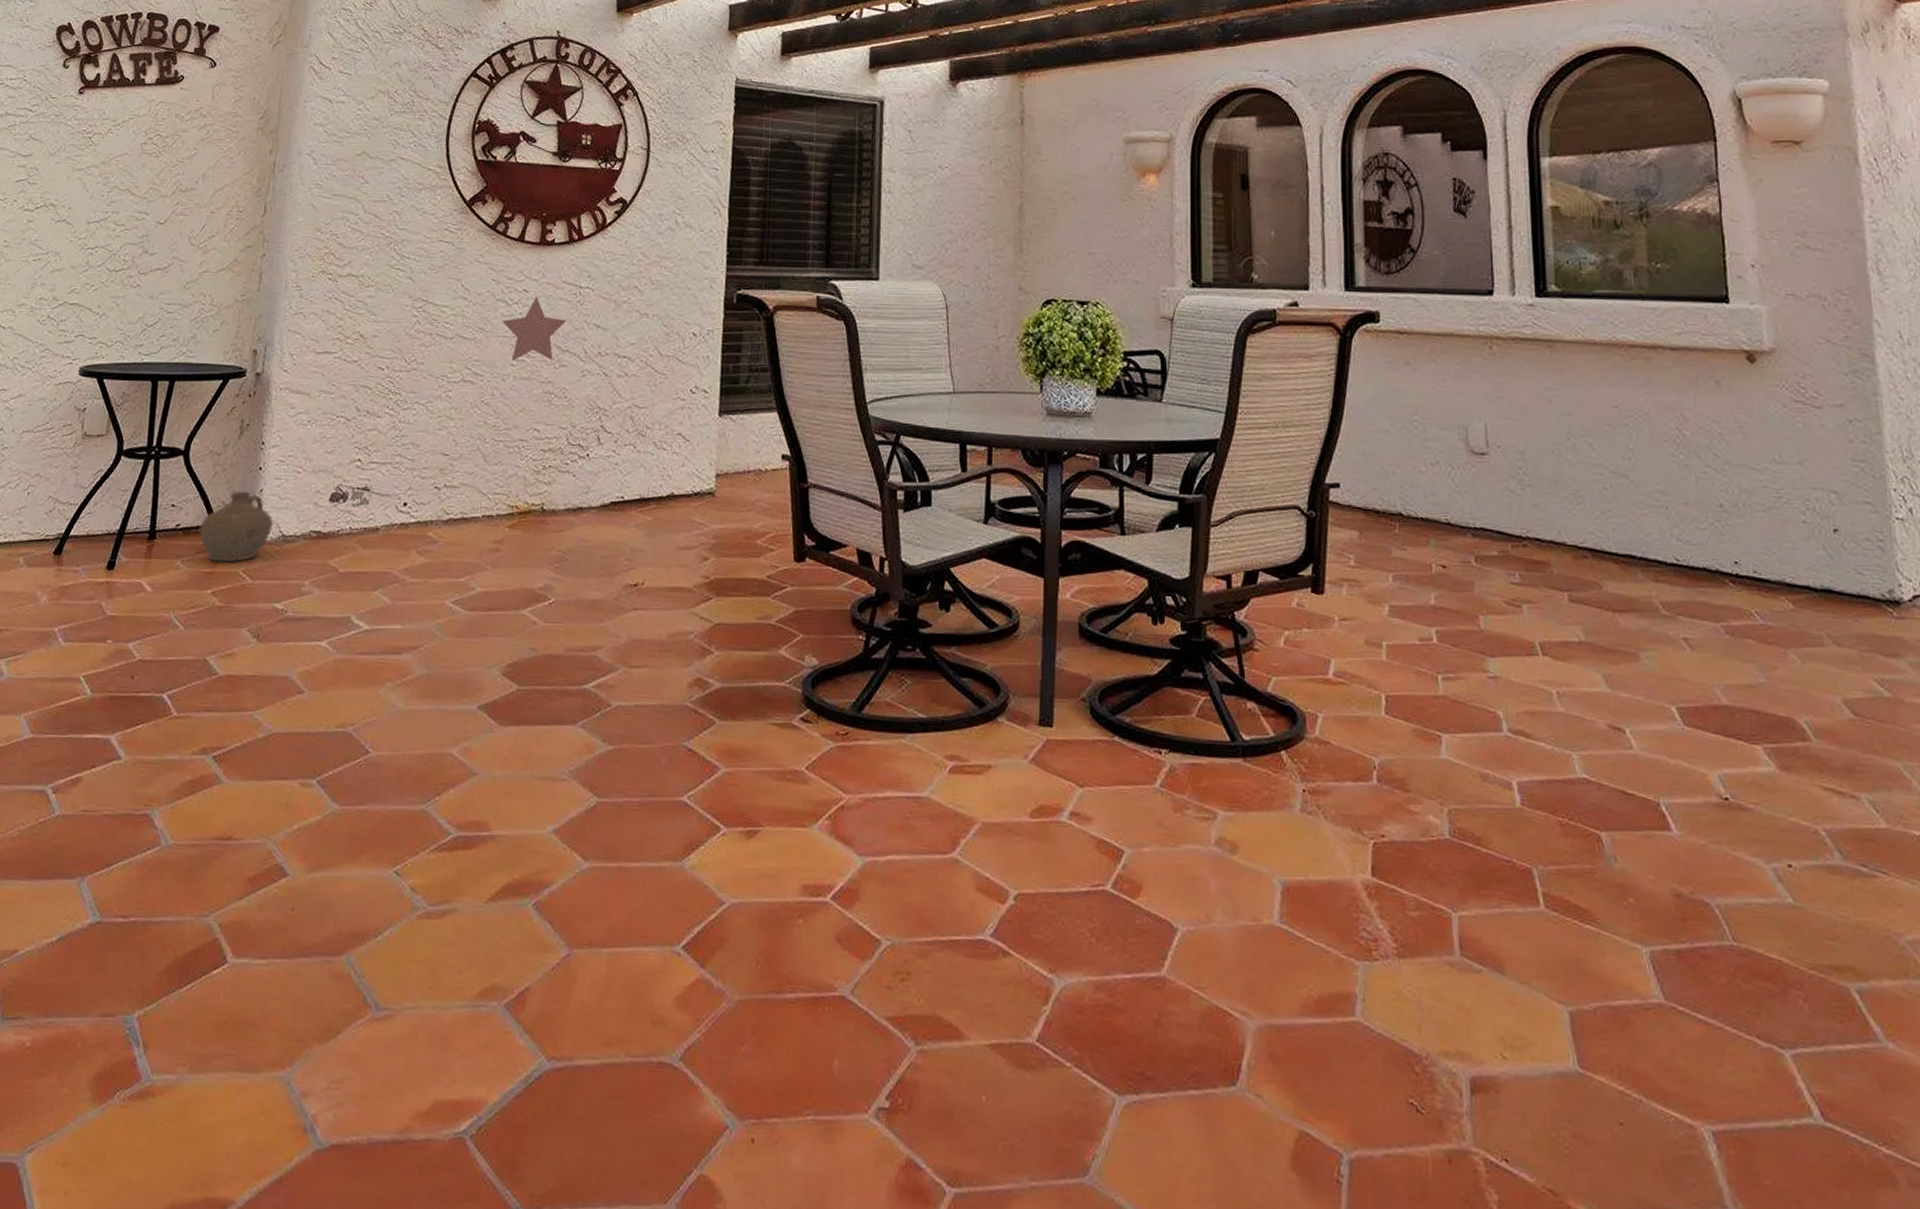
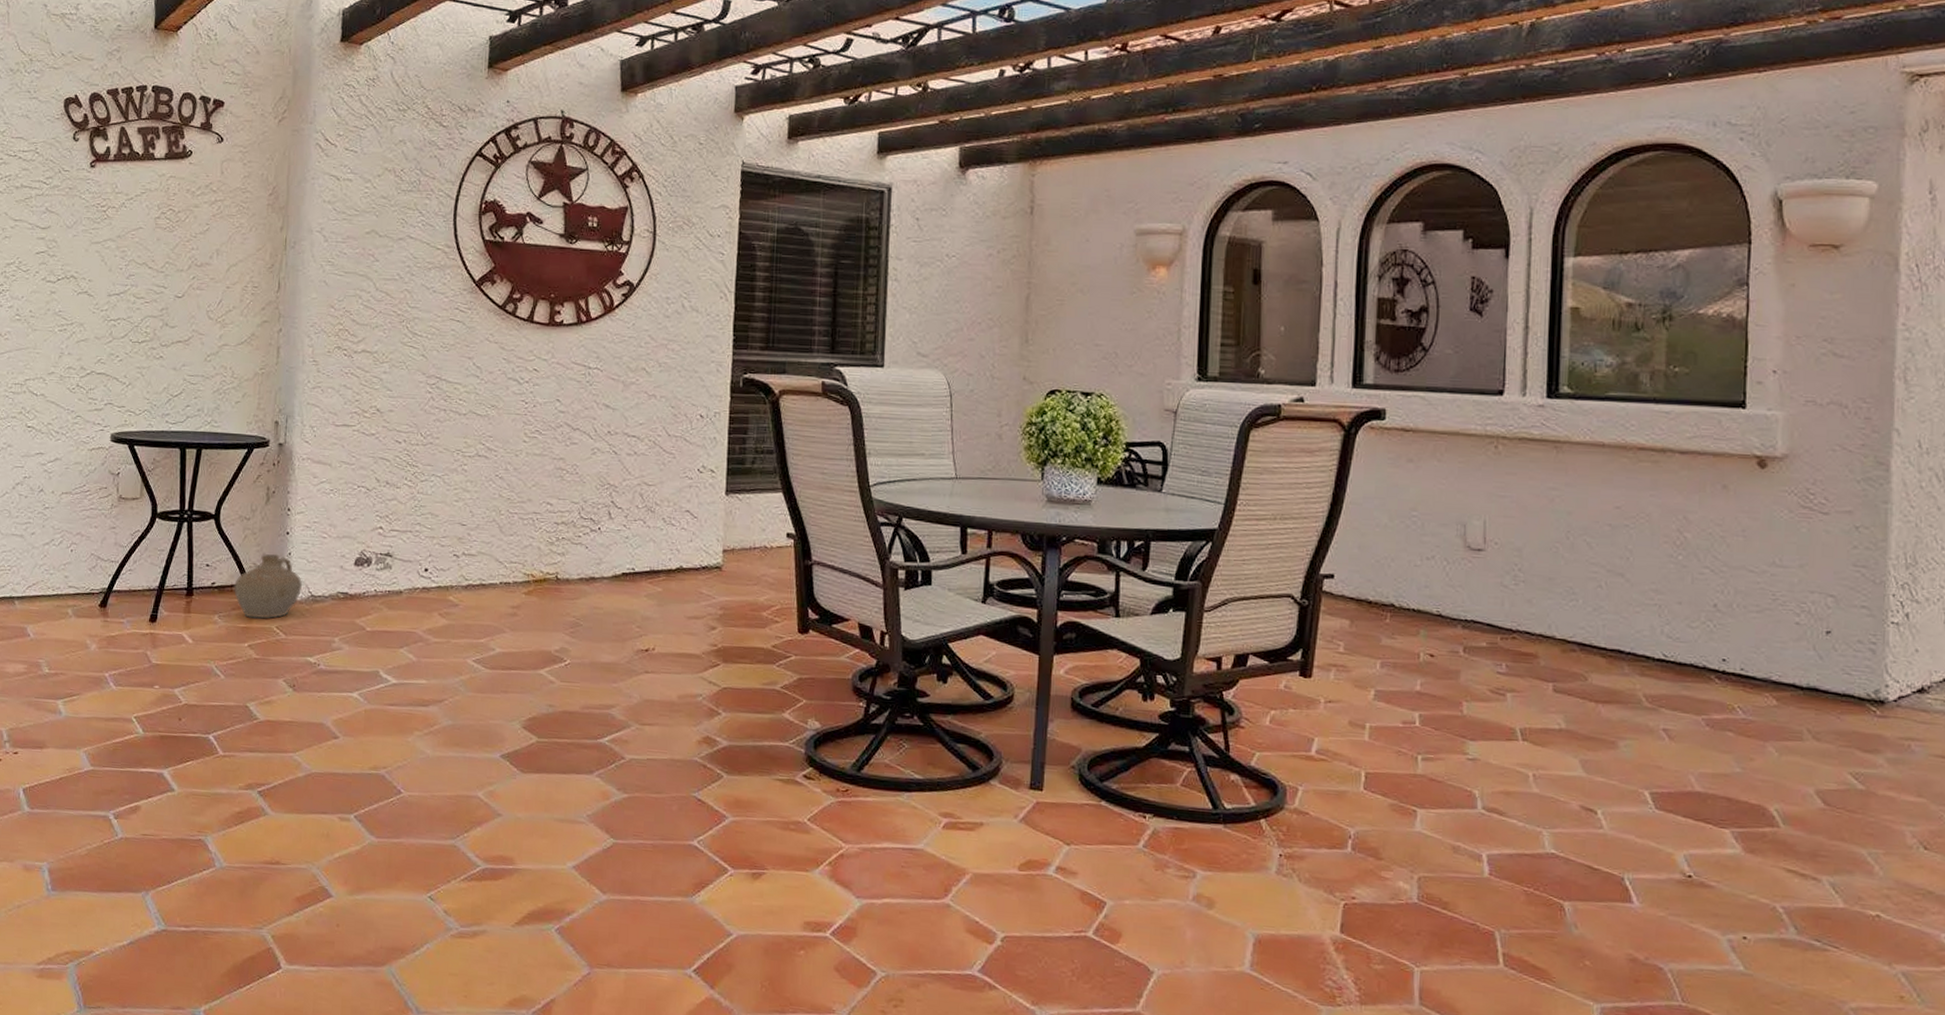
decorative star: present [502,296,567,362] -> none [514,375,577,439]

